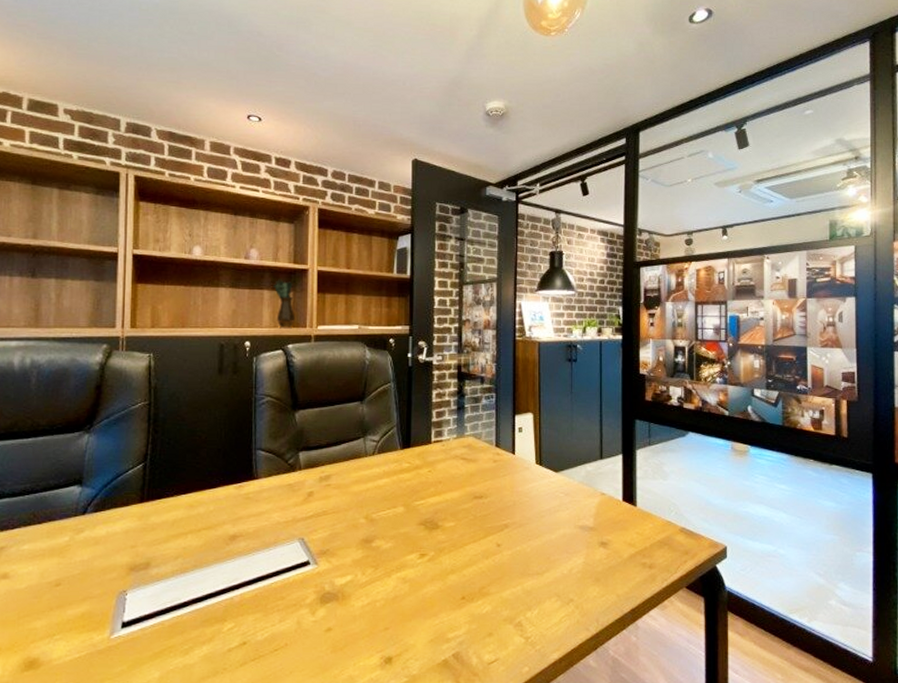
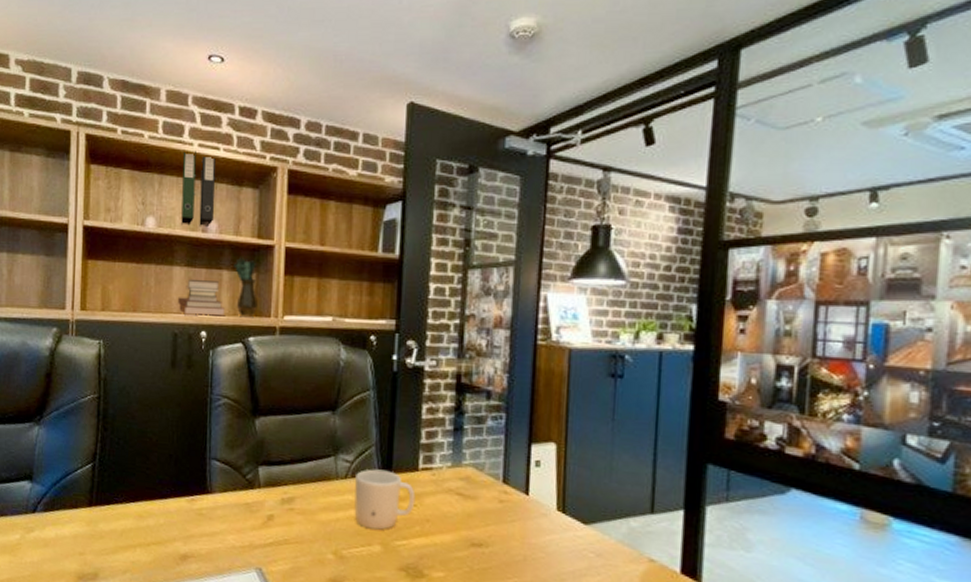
books: none [224,299,266,329] -> present [178,280,225,317]
binder: none [226,192,256,255] -> present [181,151,216,228]
mug: none [380,445,430,494] -> present [353,469,416,530]

